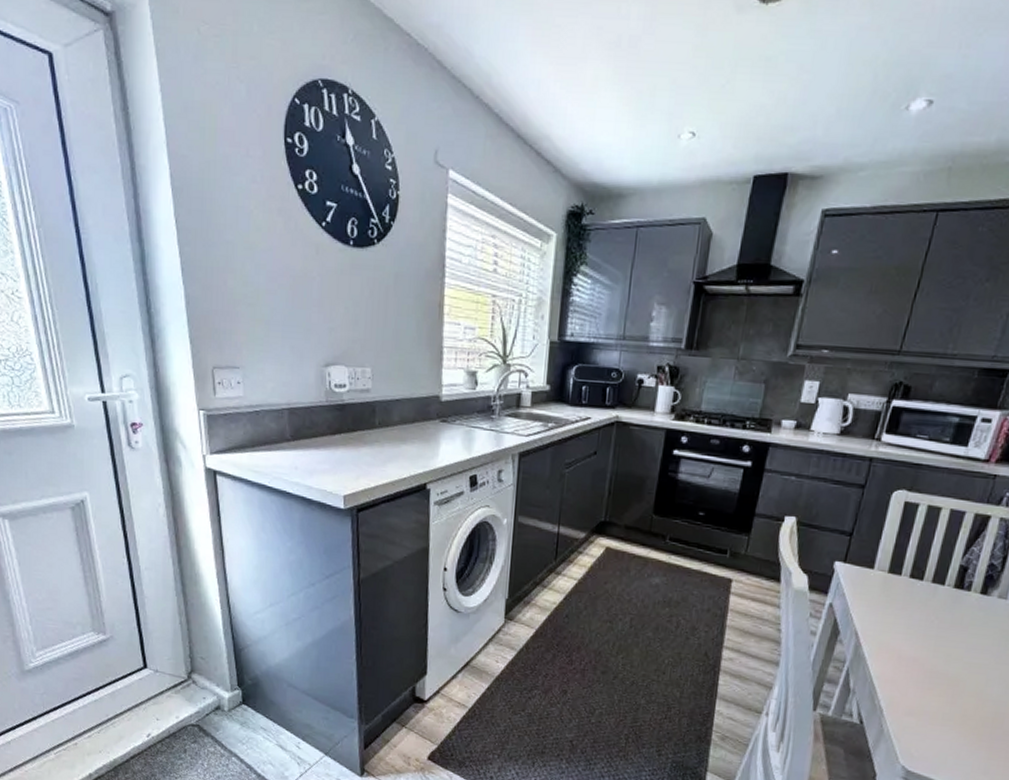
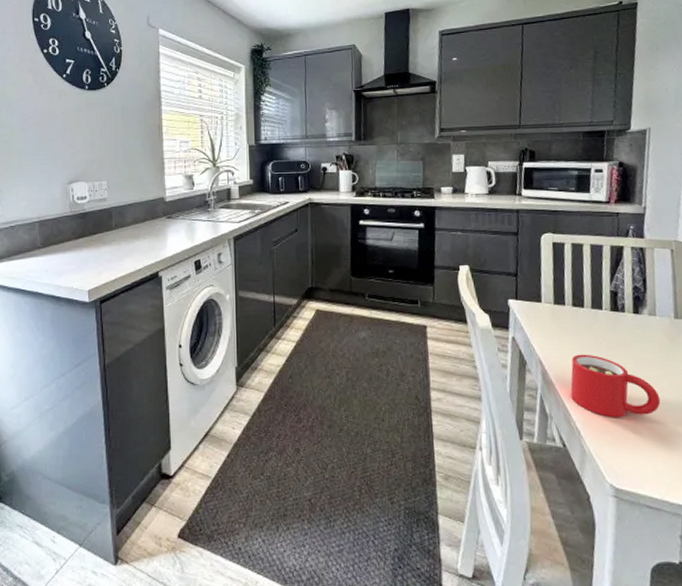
mug: none [882,630,985,703] -> present [570,354,661,418]

